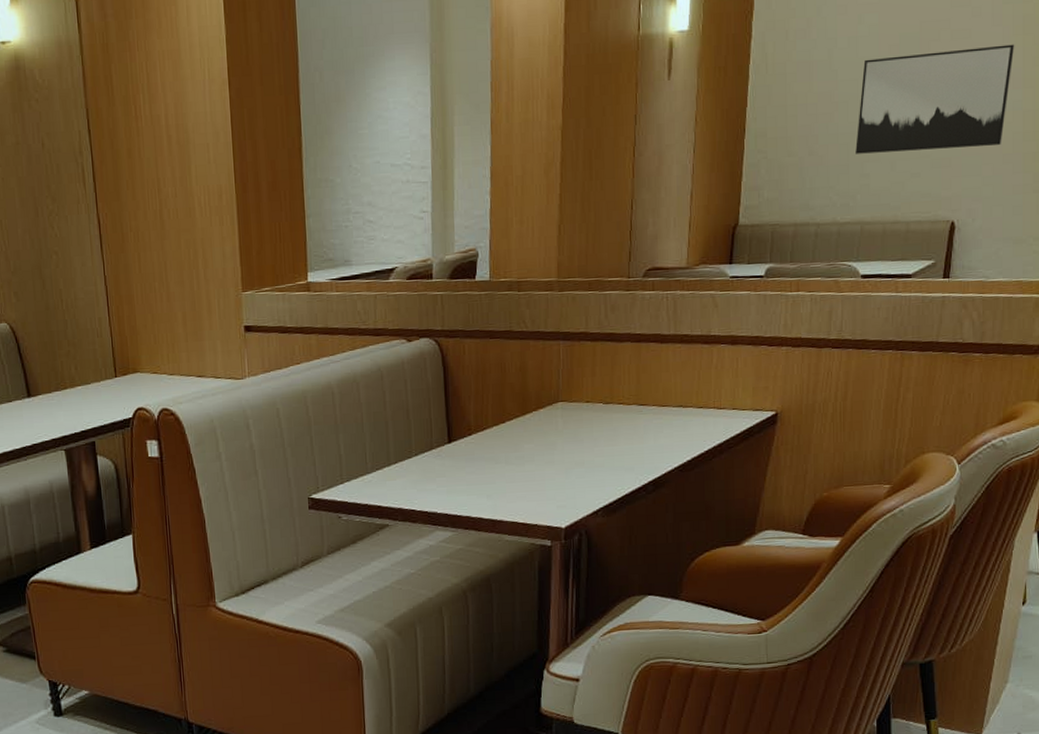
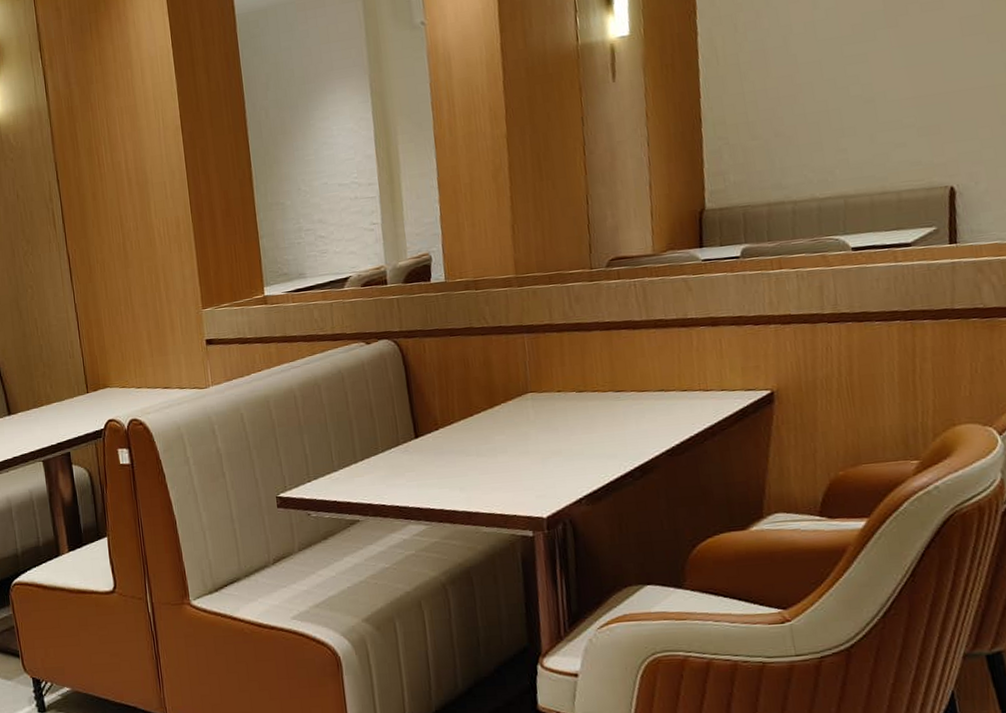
wall art: present [855,44,1015,154] -> none [824,9,998,131]

